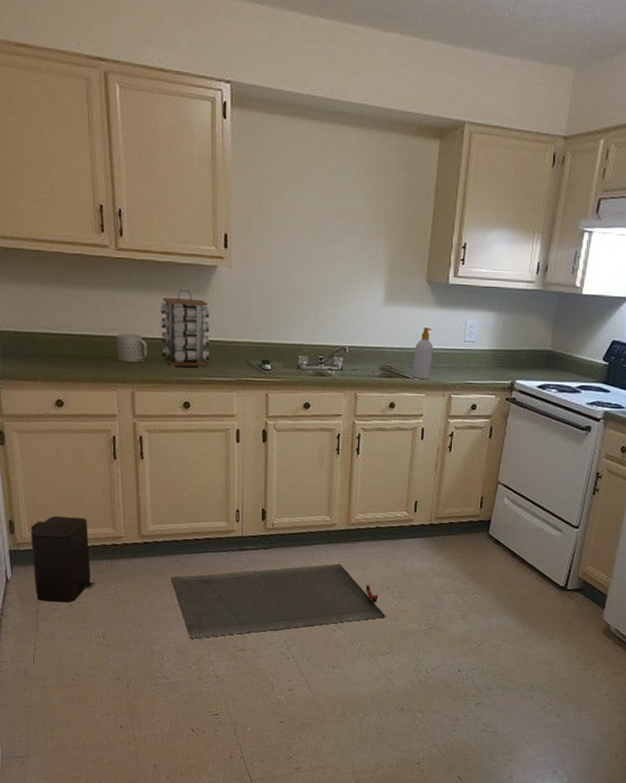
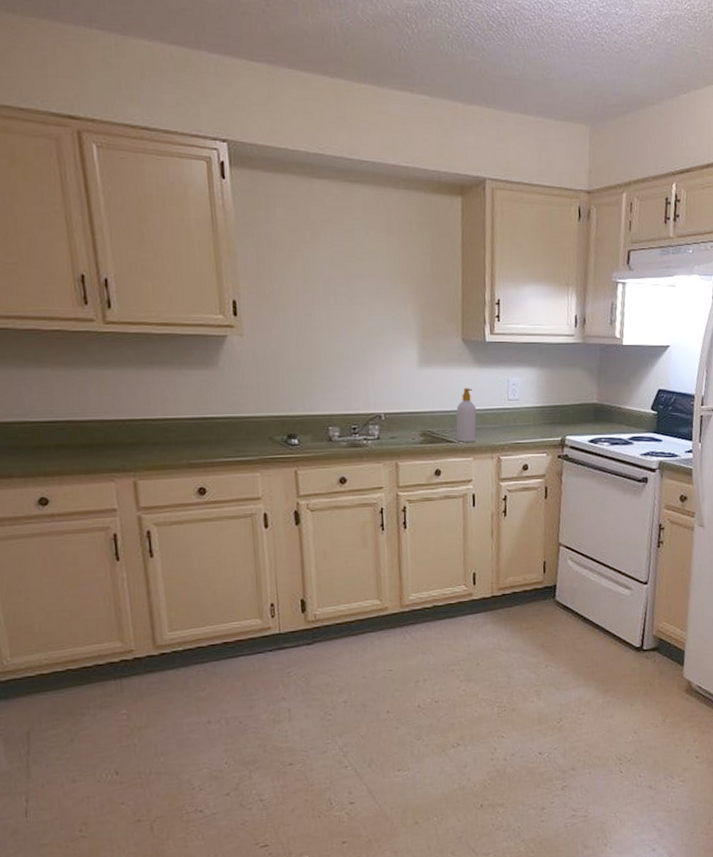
pedal bin: present [30,516,95,603] -> none [13,633,102,740]
mug: present [116,333,147,362] -> none [110,416,150,448]
spice rack: present [160,287,210,368] -> none [162,361,226,450]
door mat: present [171,563,386,639] -> none [197,651,453,760]

